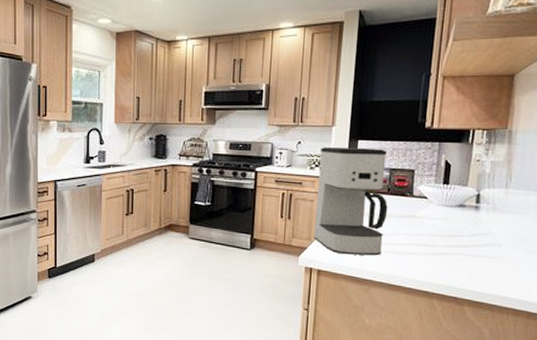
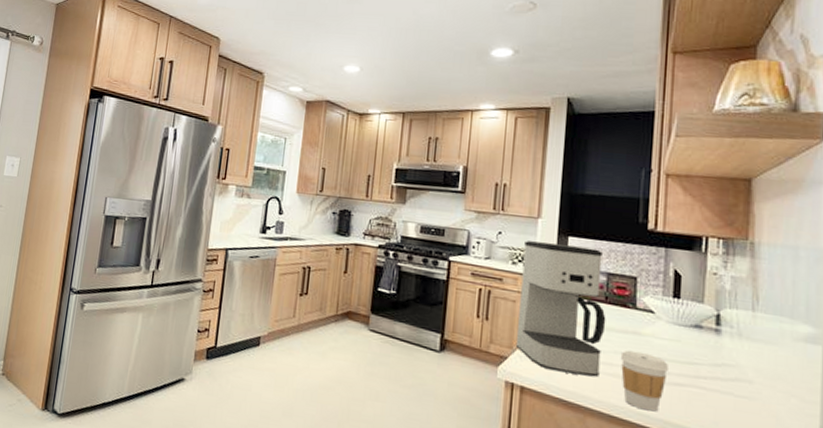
coffee cup: none [398,231,436,277] -> present [620,350,668,412]

